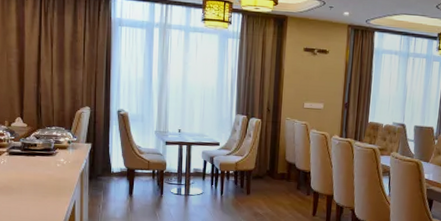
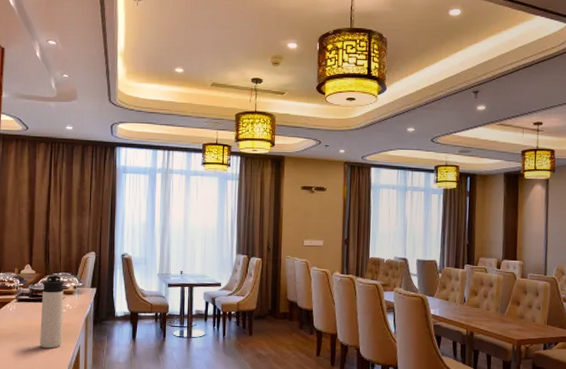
thermos bottle: none [33,129,57,203] -> present [40,275,64,349]

